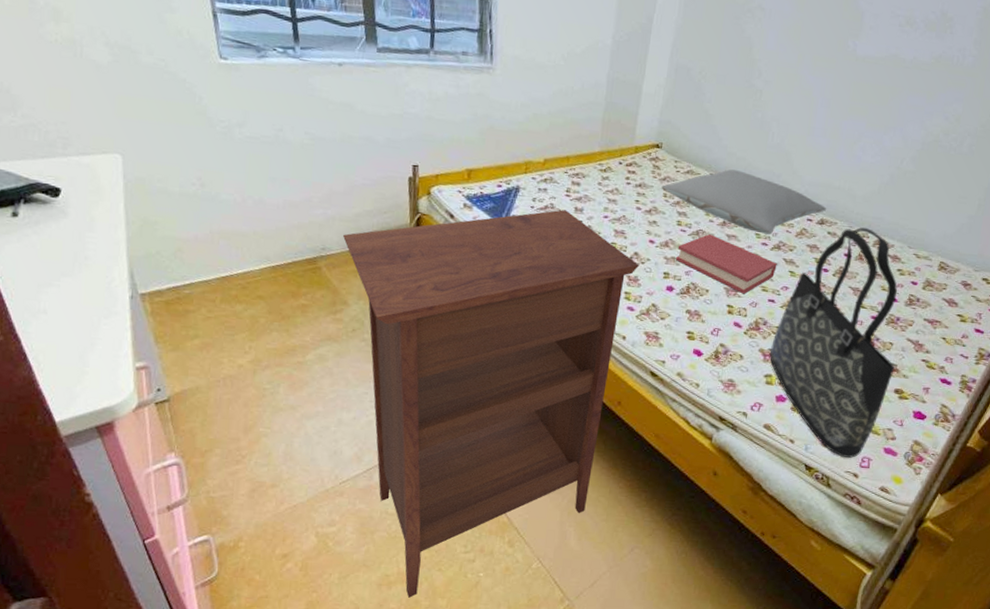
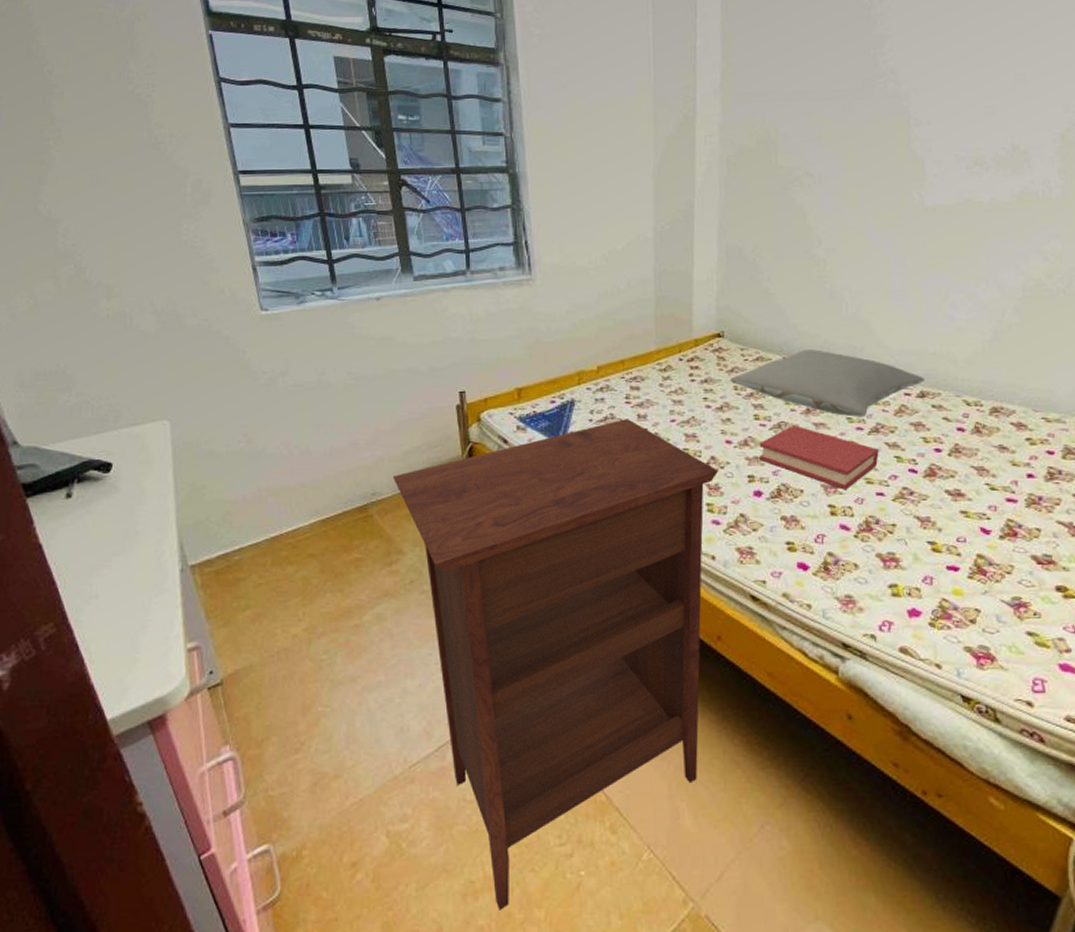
tote bag: present [770,227,897,459] -> none [890,395,1050,682]

